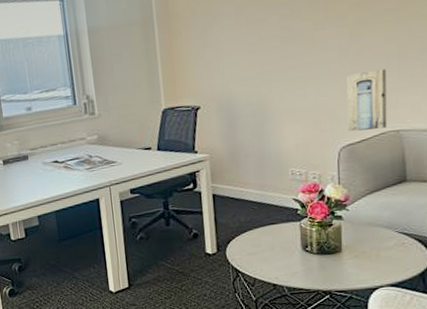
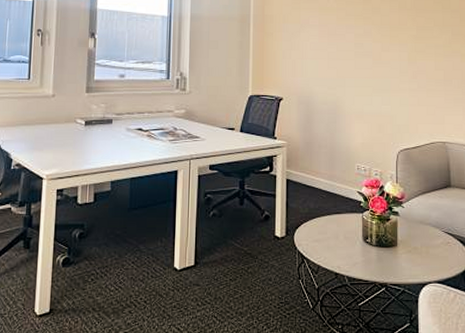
wall art: present [346,69,388,132] -> none [405,90,436,139]

